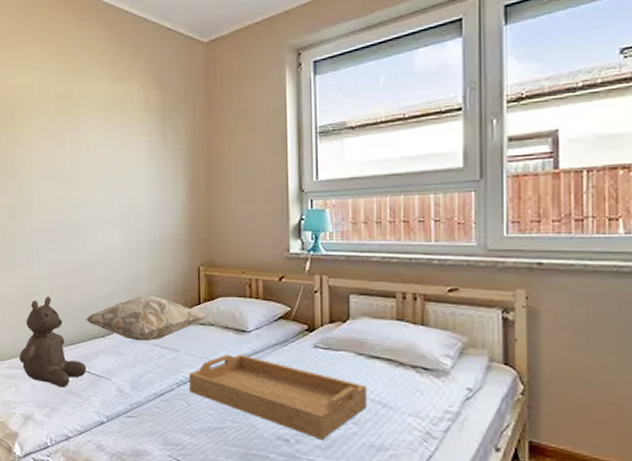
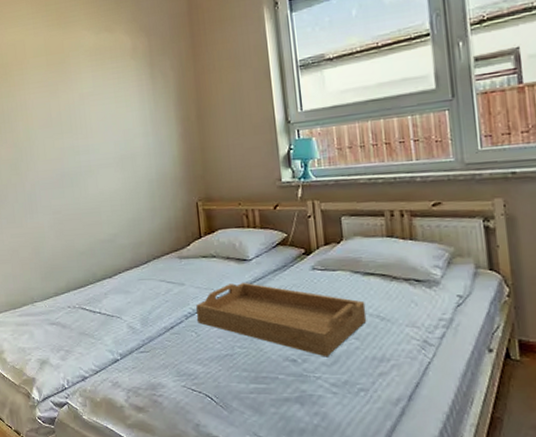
teddy bear: present [19,297,87,388] -> none [30,243,98,330]
decorative pillow: present [86,295,208,342] -> none [92,233,210,279]

